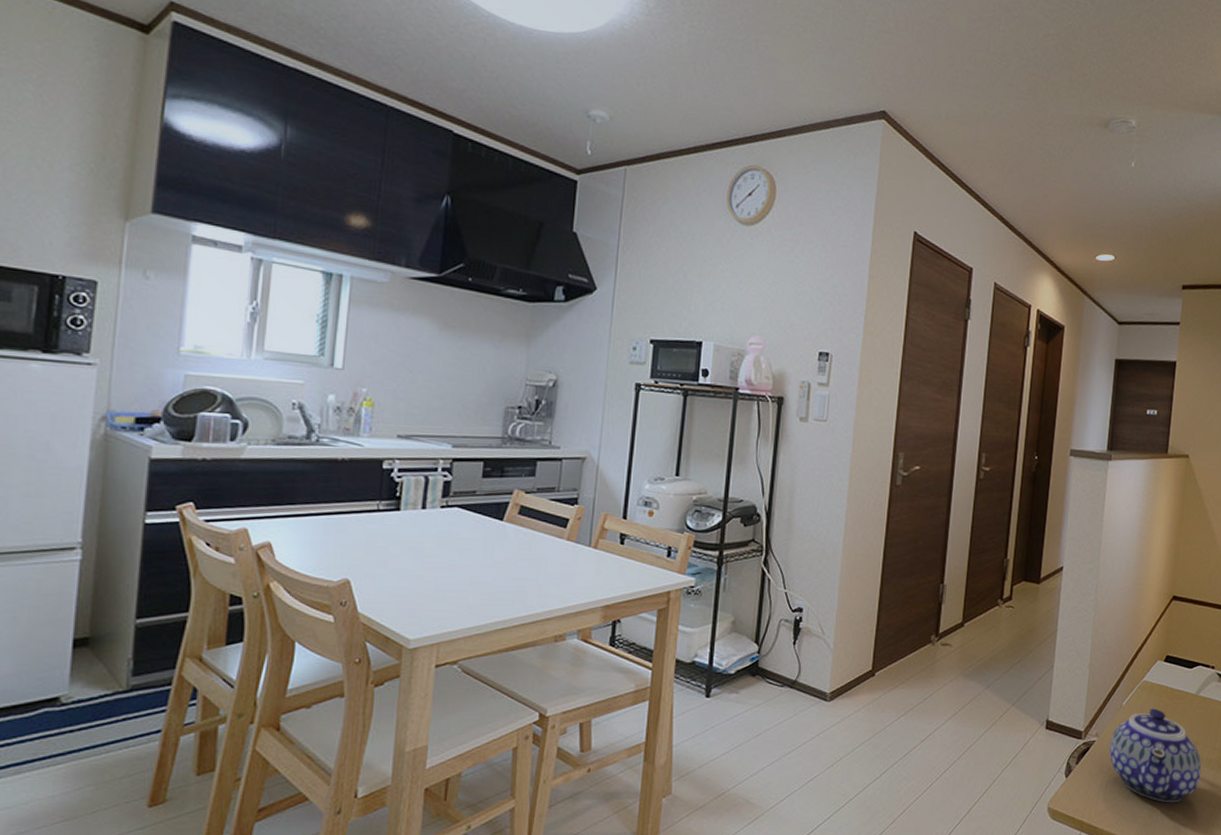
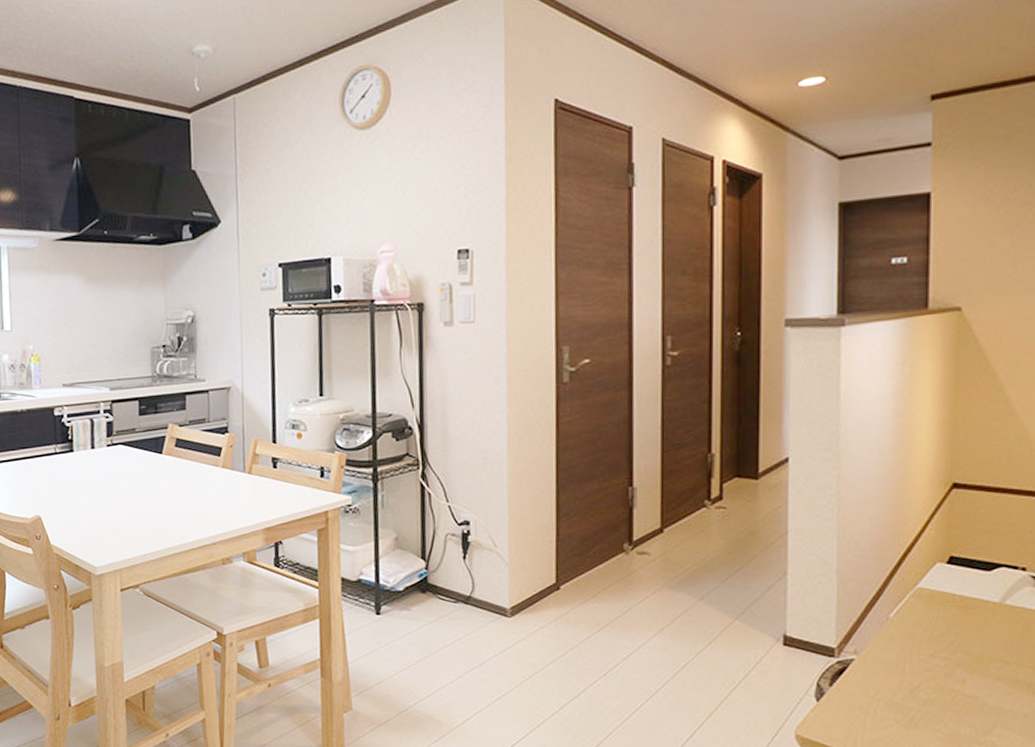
teapot: present [1109,708,1202,802] -> none [875,620,1017,733]

